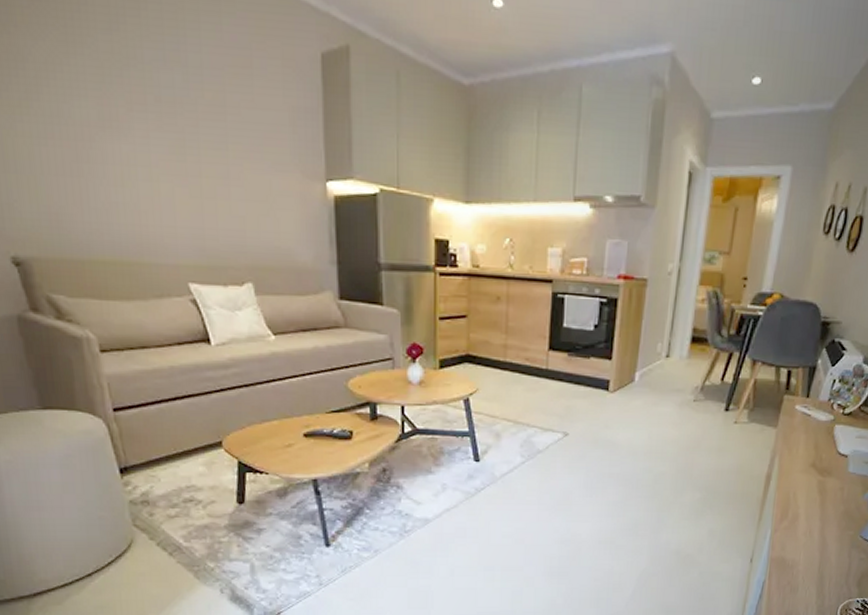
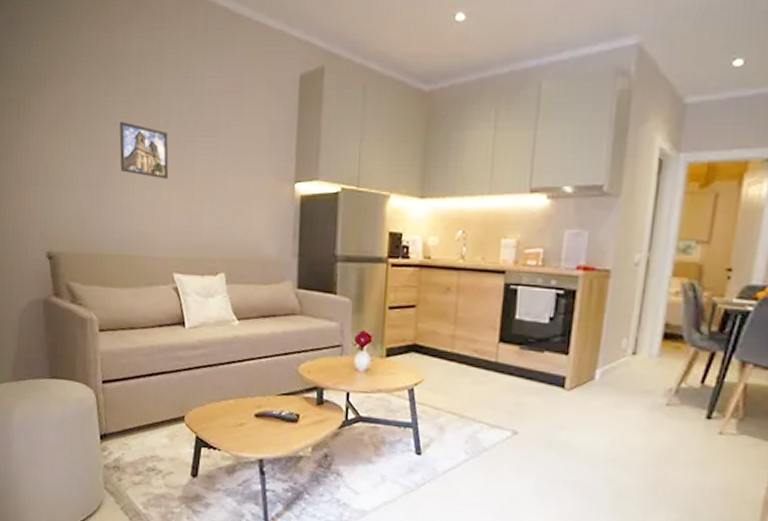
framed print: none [90,93,168,171] -> present [119,121,169,180]

